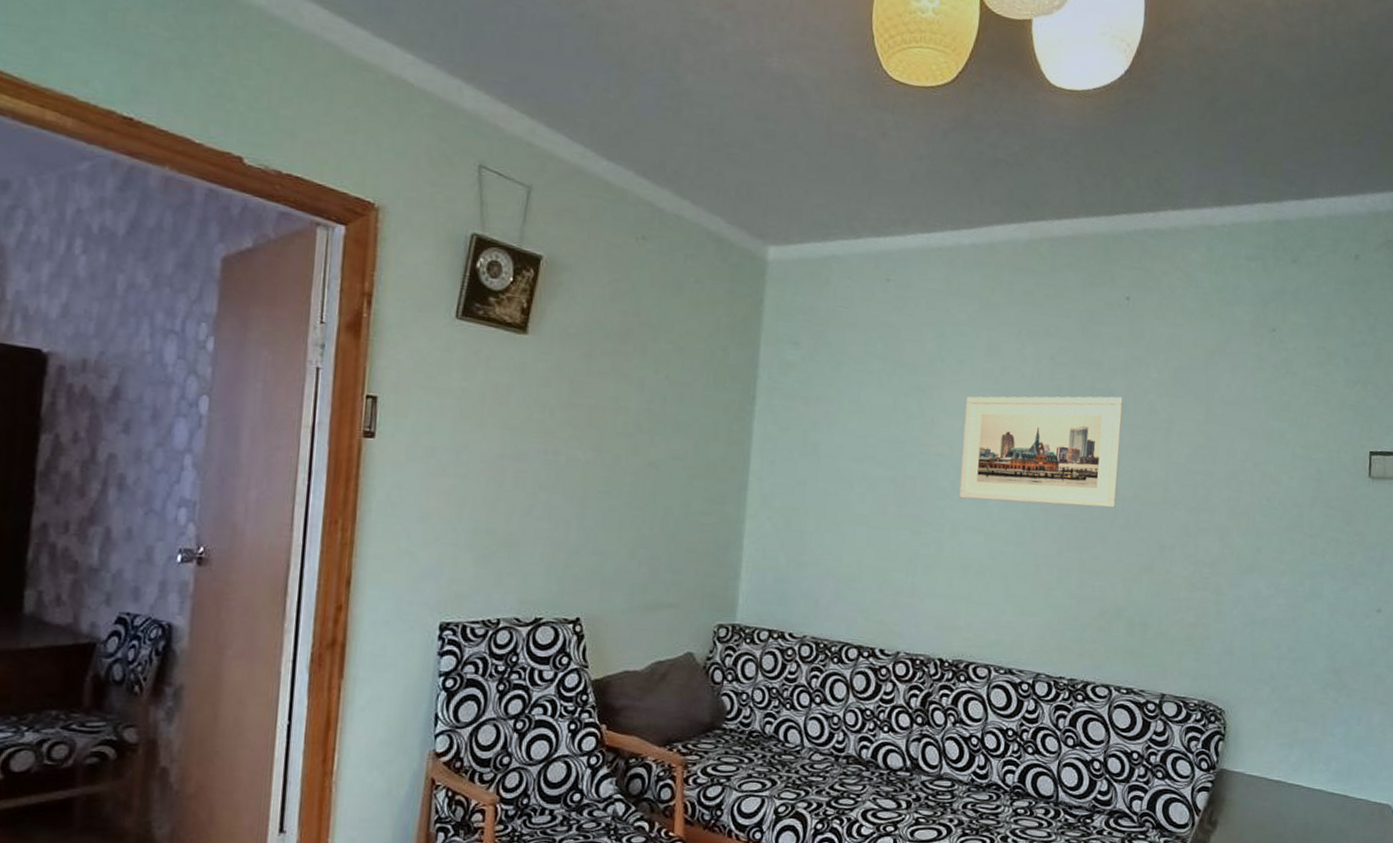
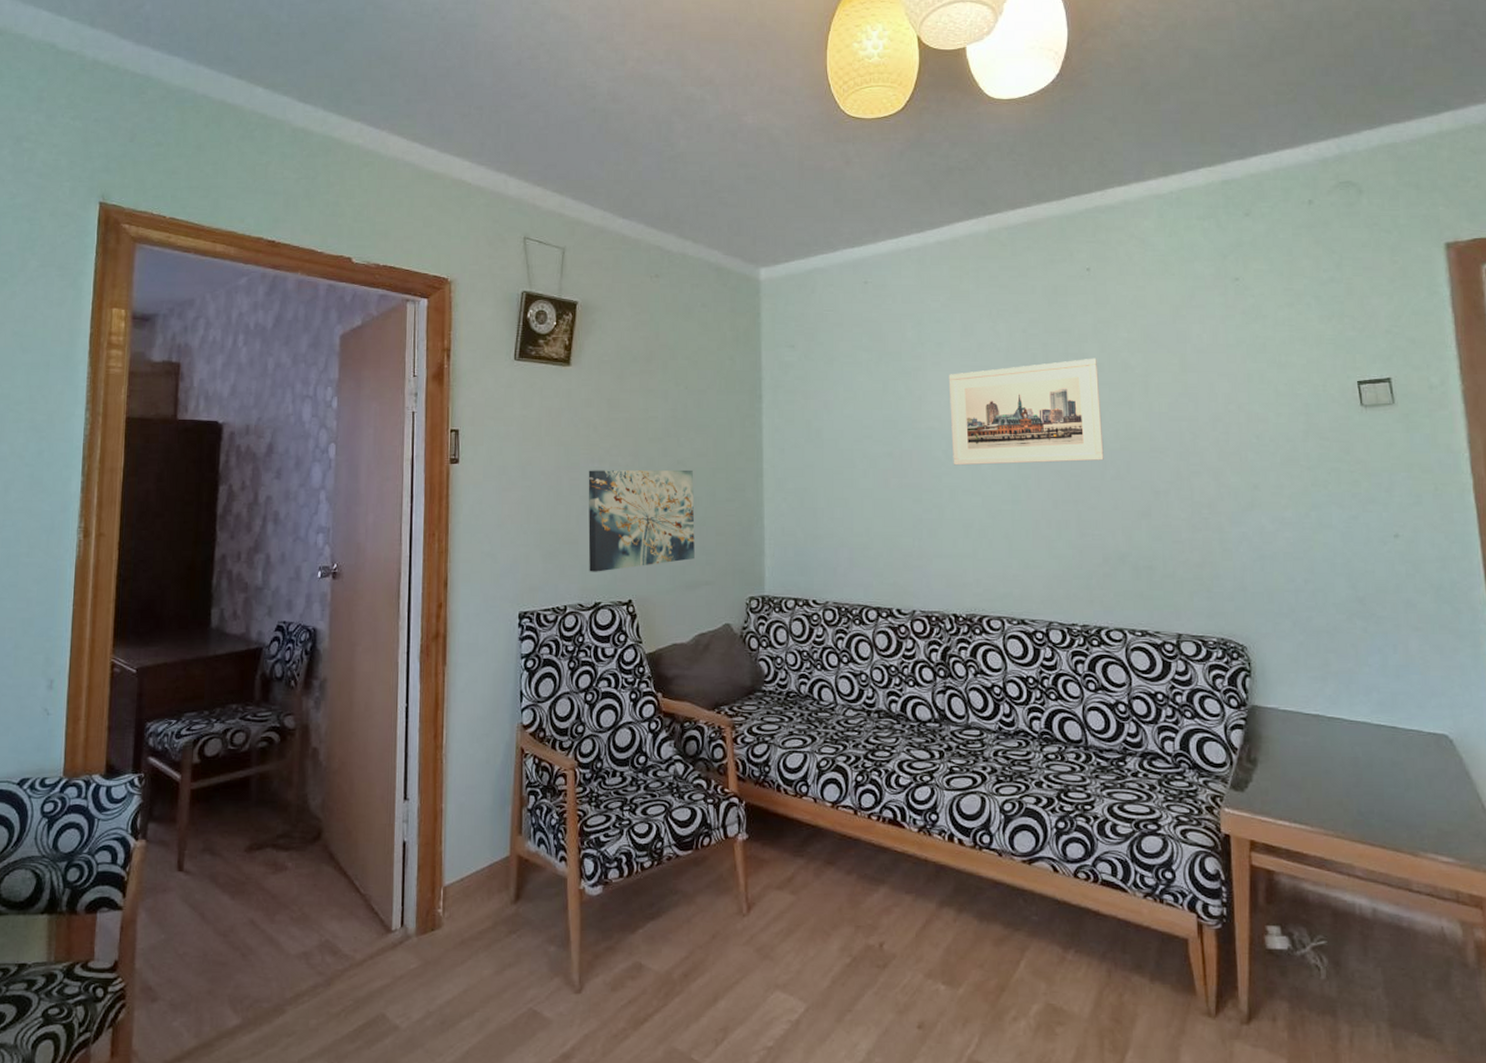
wall art: none [531,462,667,584] -> present [588,469,695,572]

